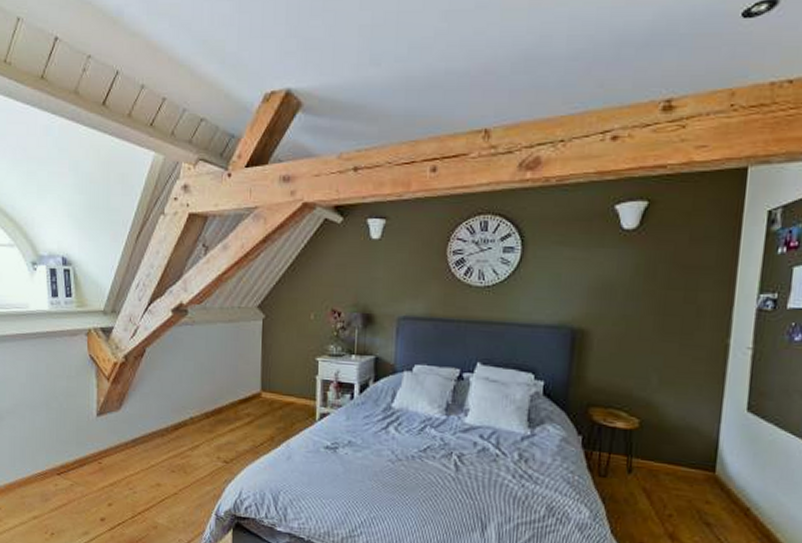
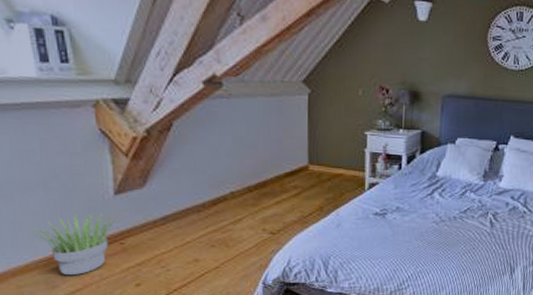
potted plant: none [34,431,98,491] -> present [31,212,117,276]

